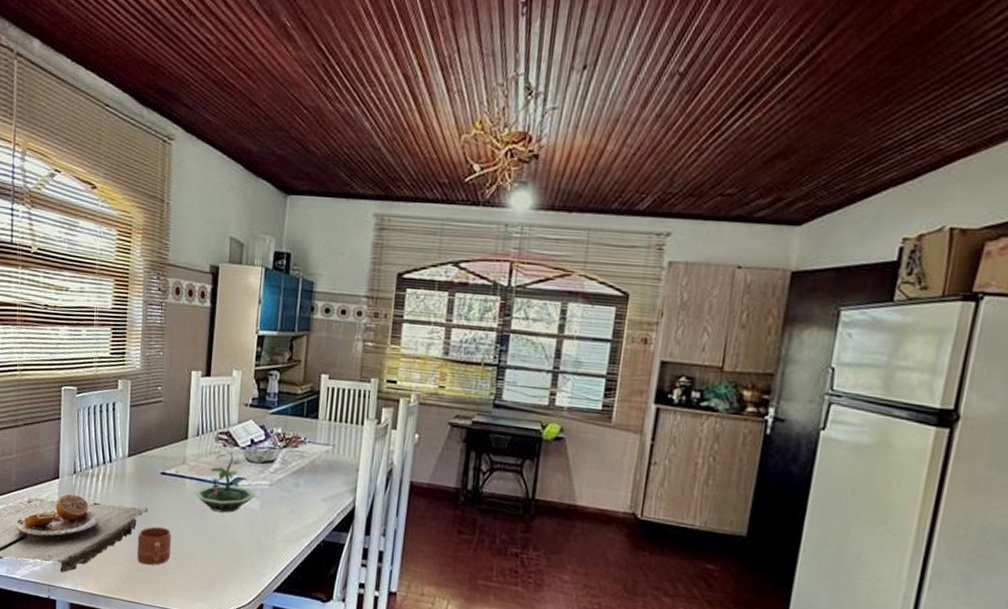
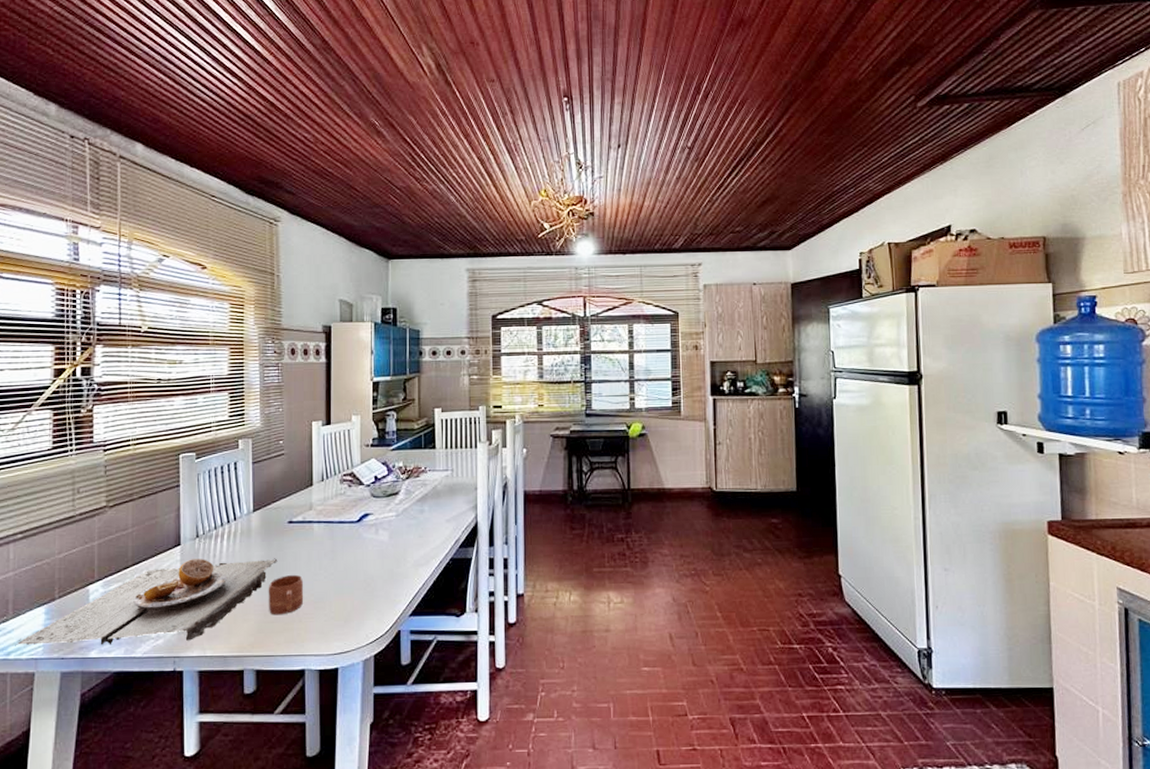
terrarium: present [195,451,257,513] -> none [324,490,385,550]

